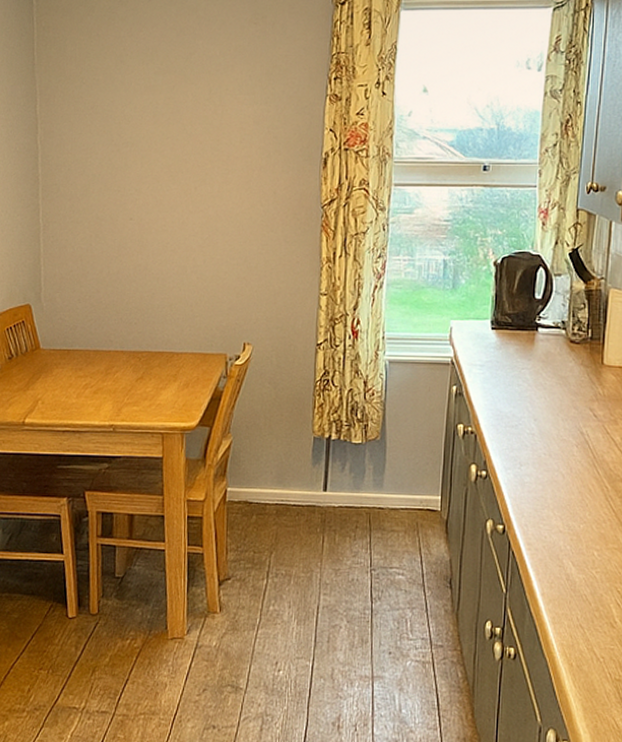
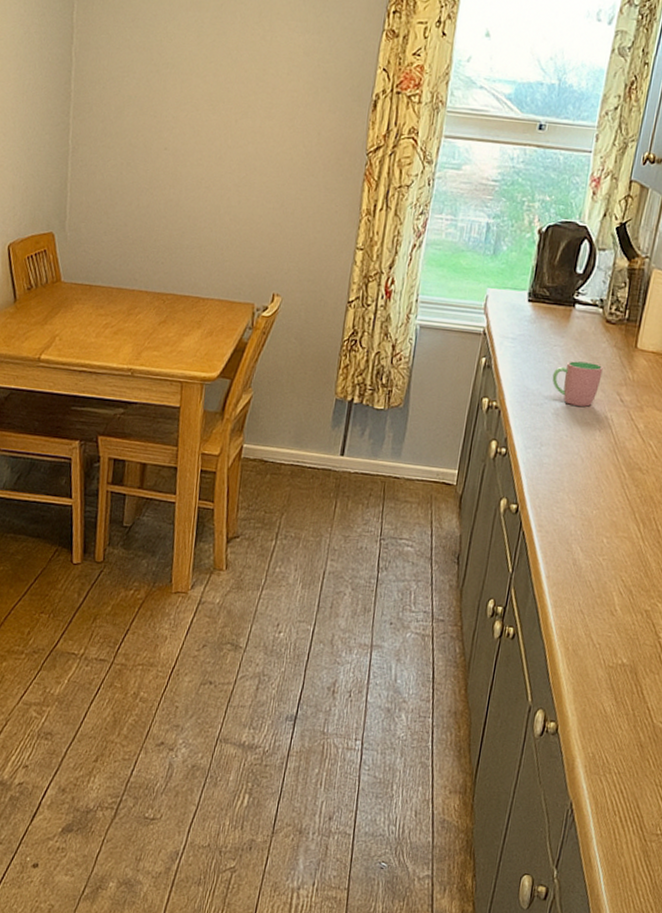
cup: none [523,382,573,424] -> present [552,360,603,407]

